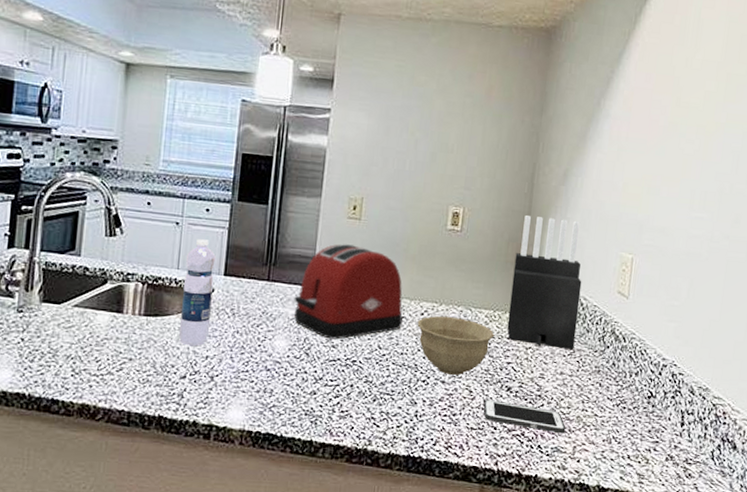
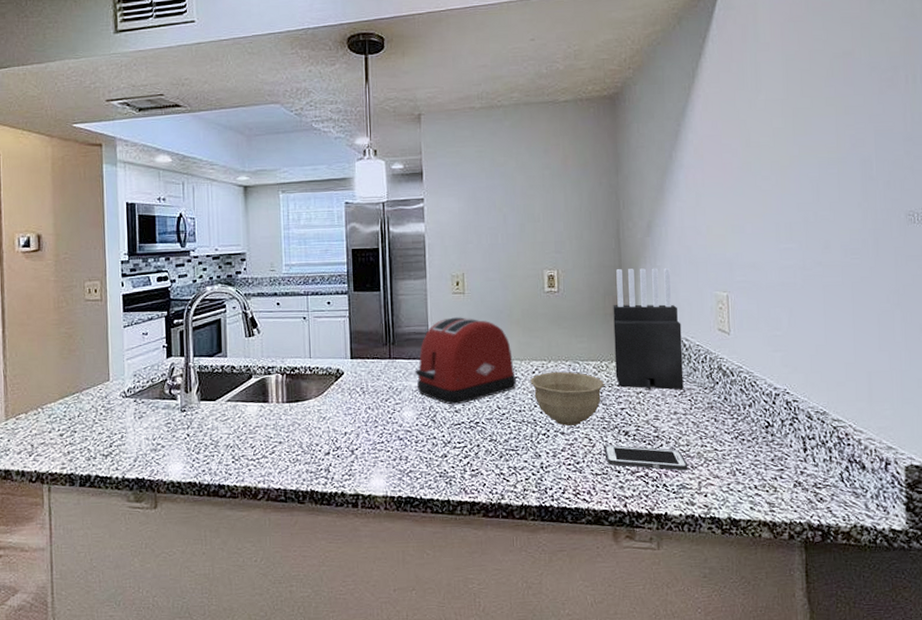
water bottle: present [178,239,216,346] -> none [315,329,345,425]

